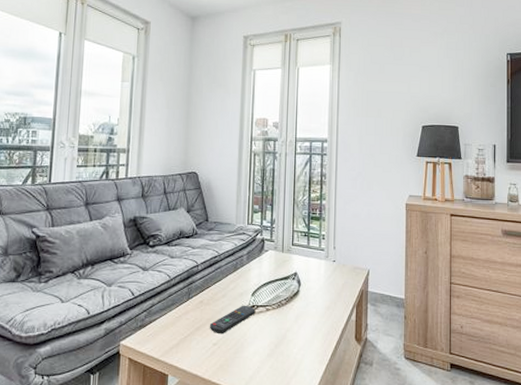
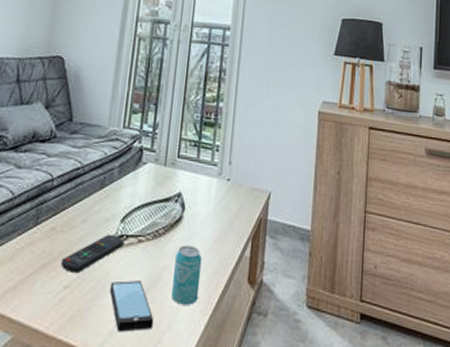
smartphone: none [247,339,283,377] -> present [109,280,154,332]
beverage can: none [294,312,317,357] -> present [170,245,203,305]

